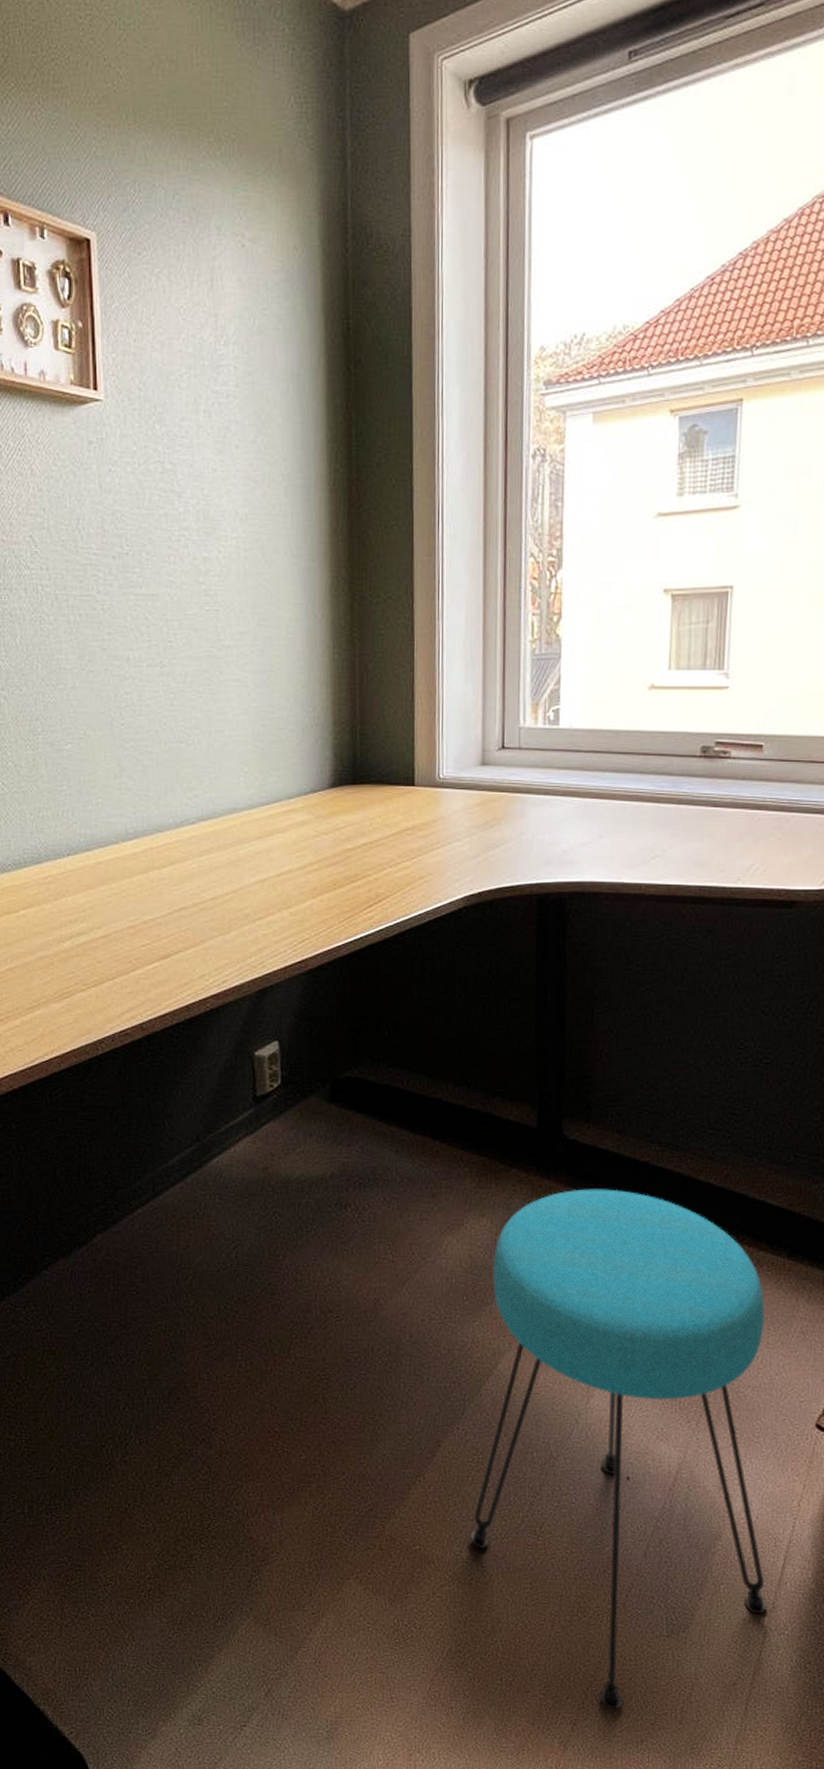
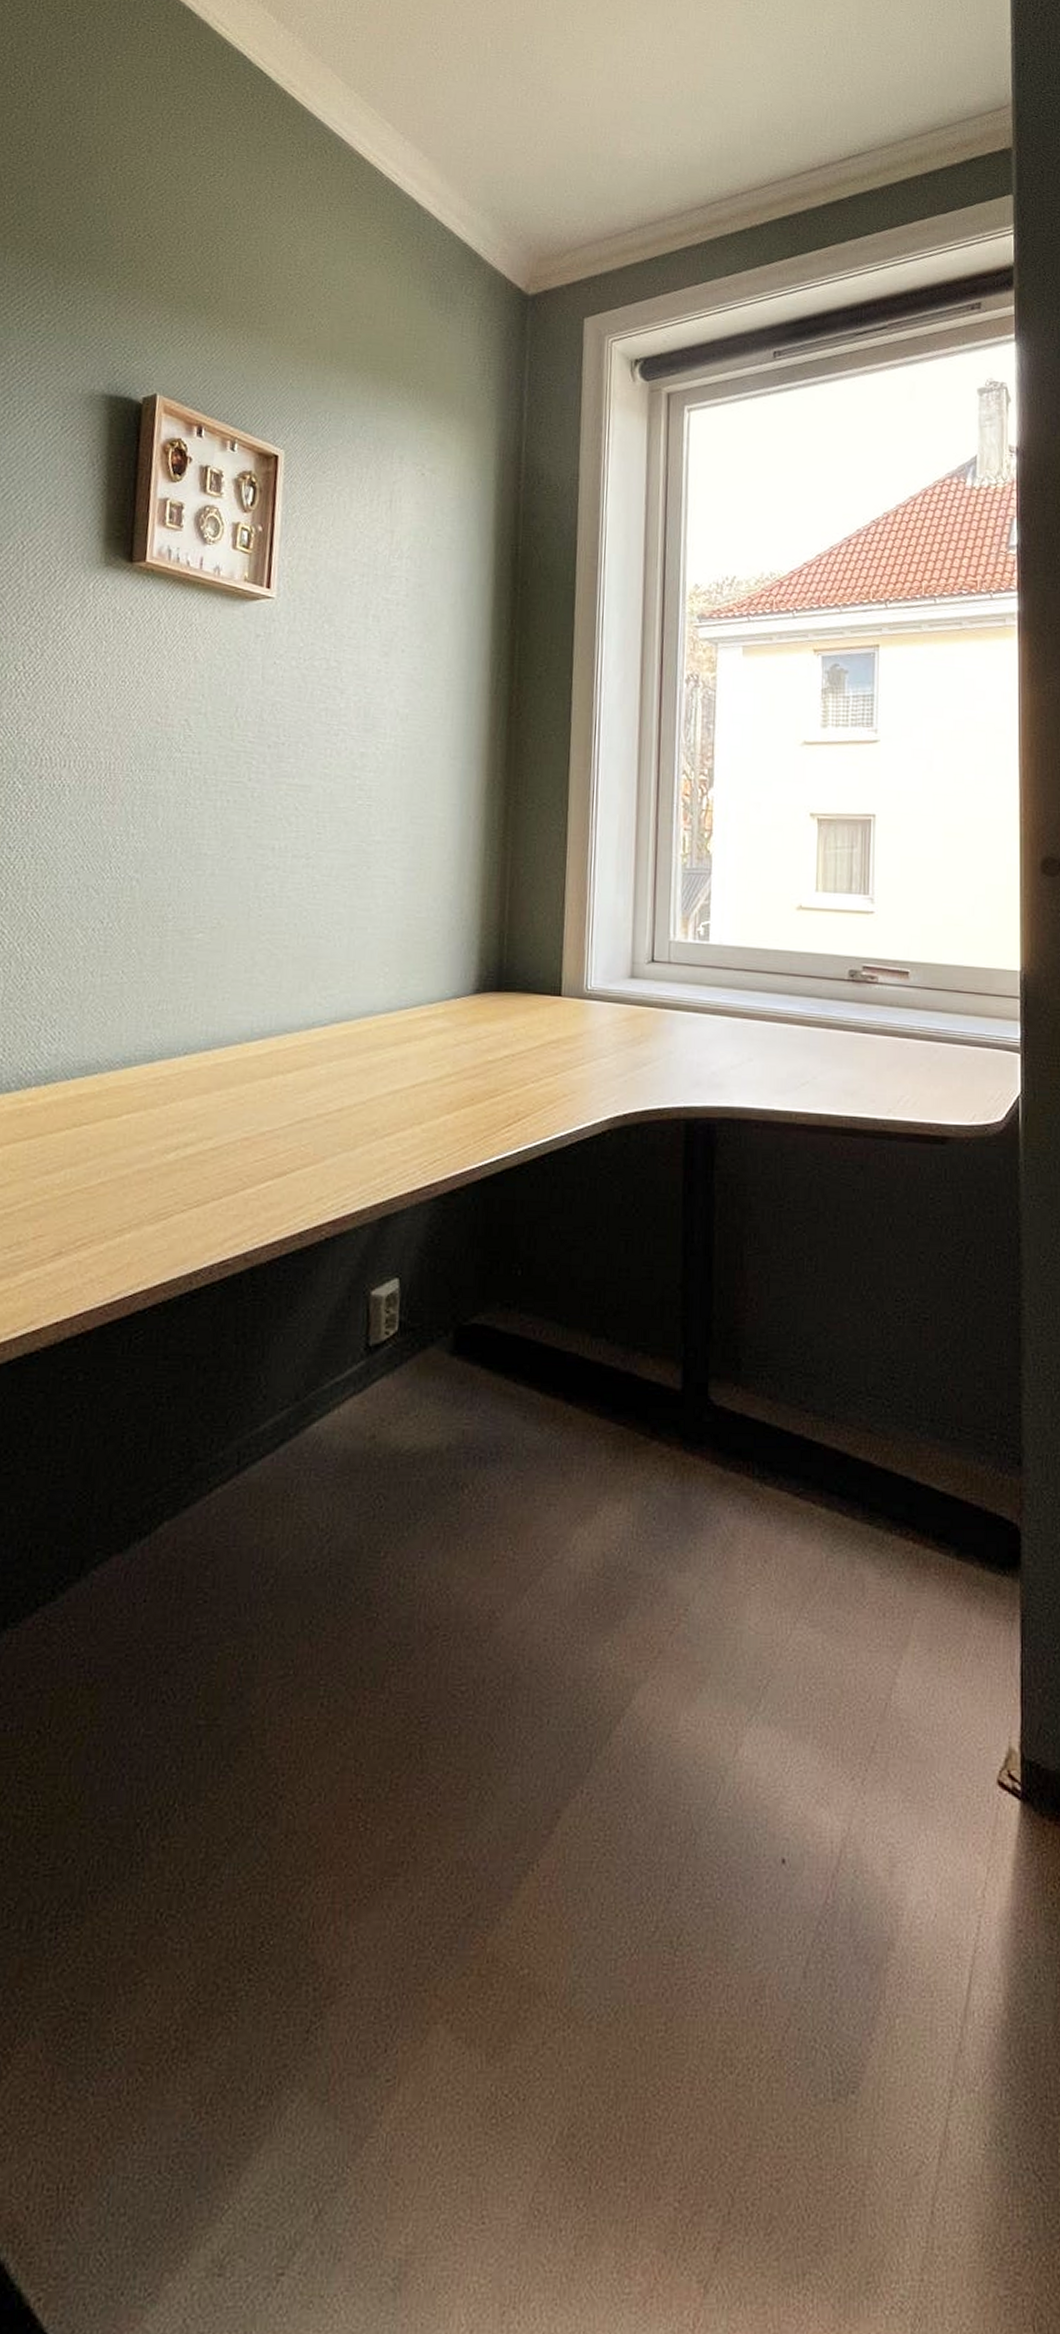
stool: present [470,1189,768,1710] -> none [591,1467,953,2223]

